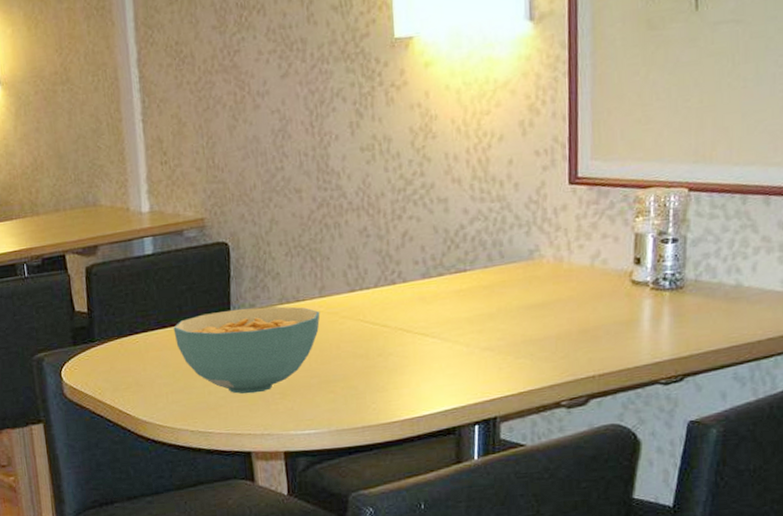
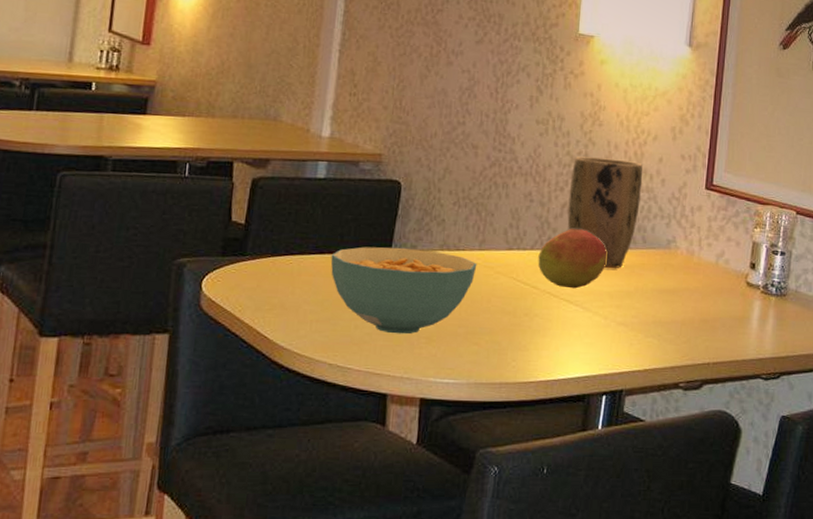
fruit: none [384,255,461,321] -> present [538,229,607,289]
plant pot: none [408,170,492,294] -> present [567,156,643,269]

